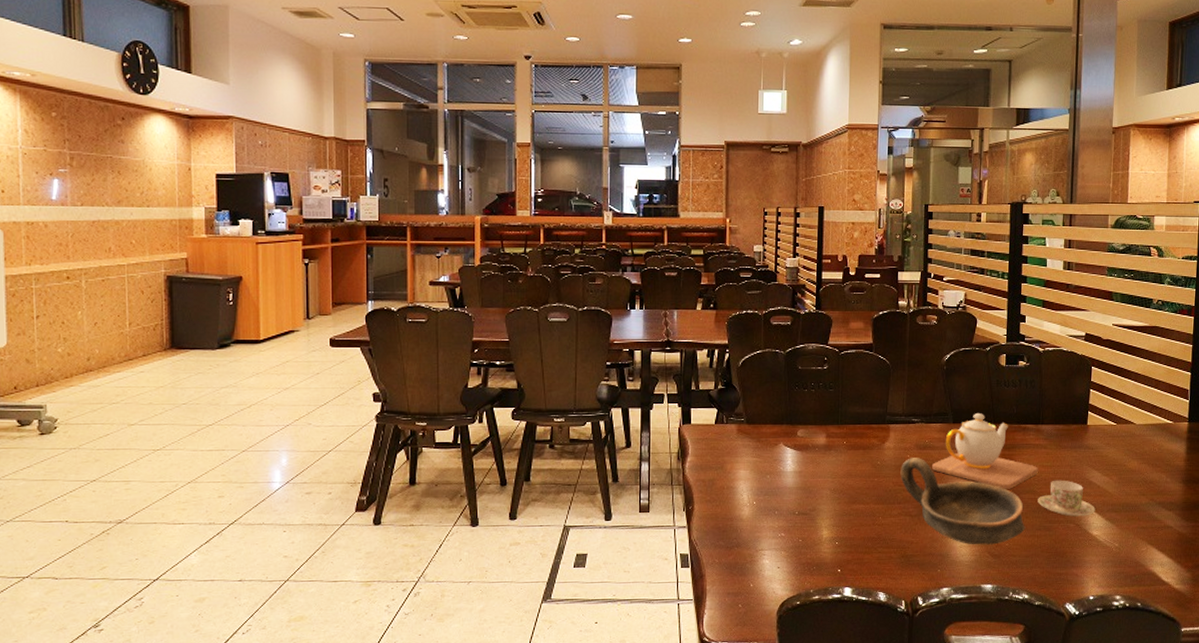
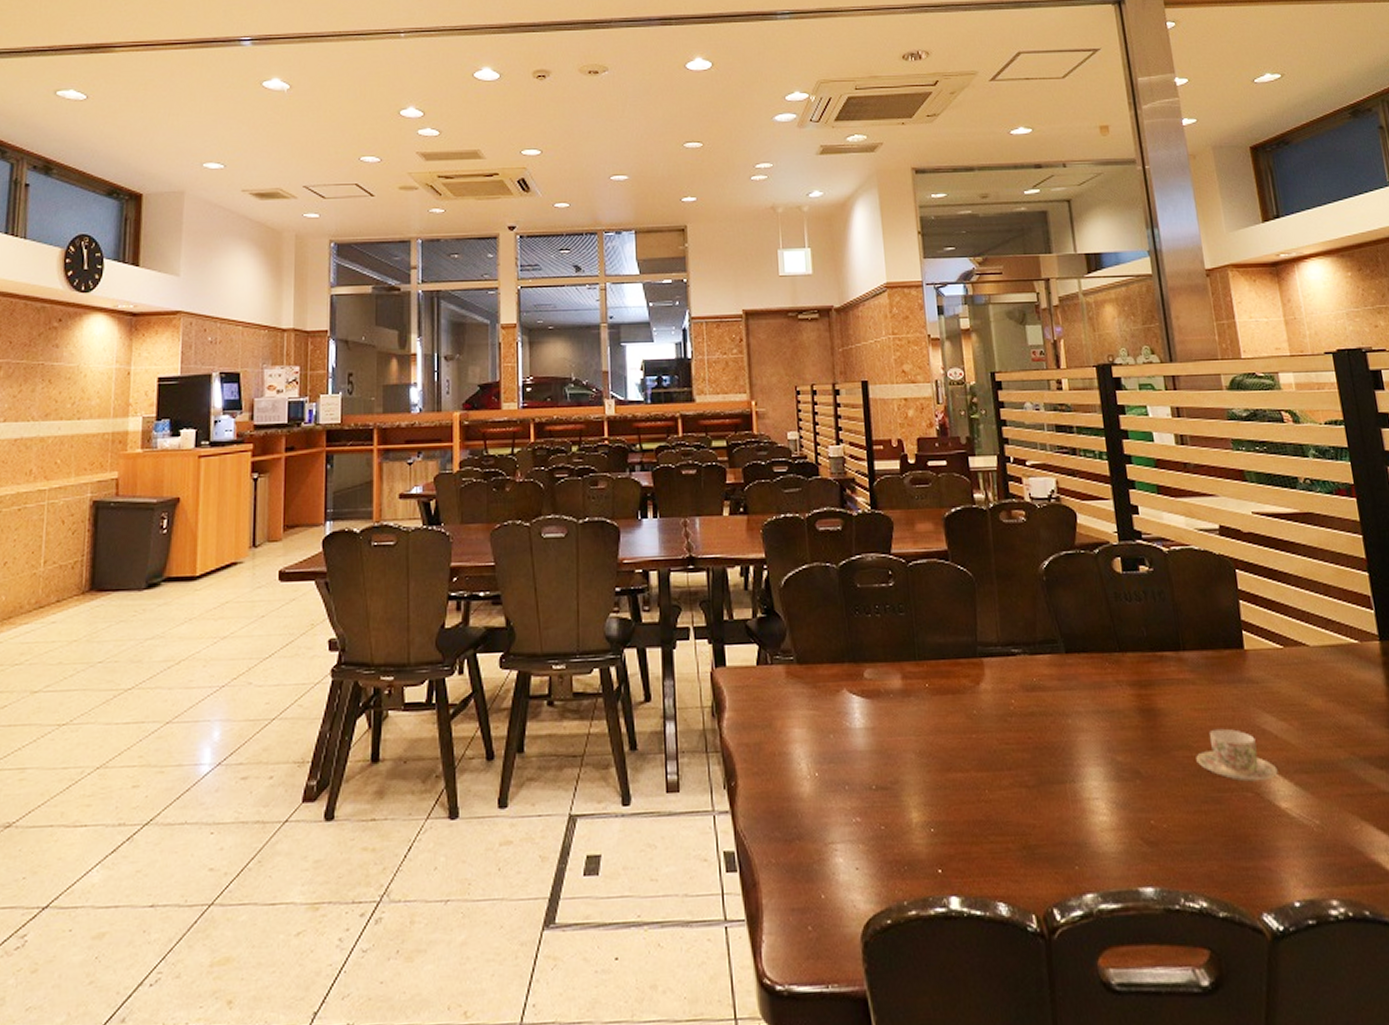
oil lamp: present [900,458,1026,545] -> none [1005,703,1187,828]
teapot: present [932,413,1039,489] -> none [1046,638,1191,745]

